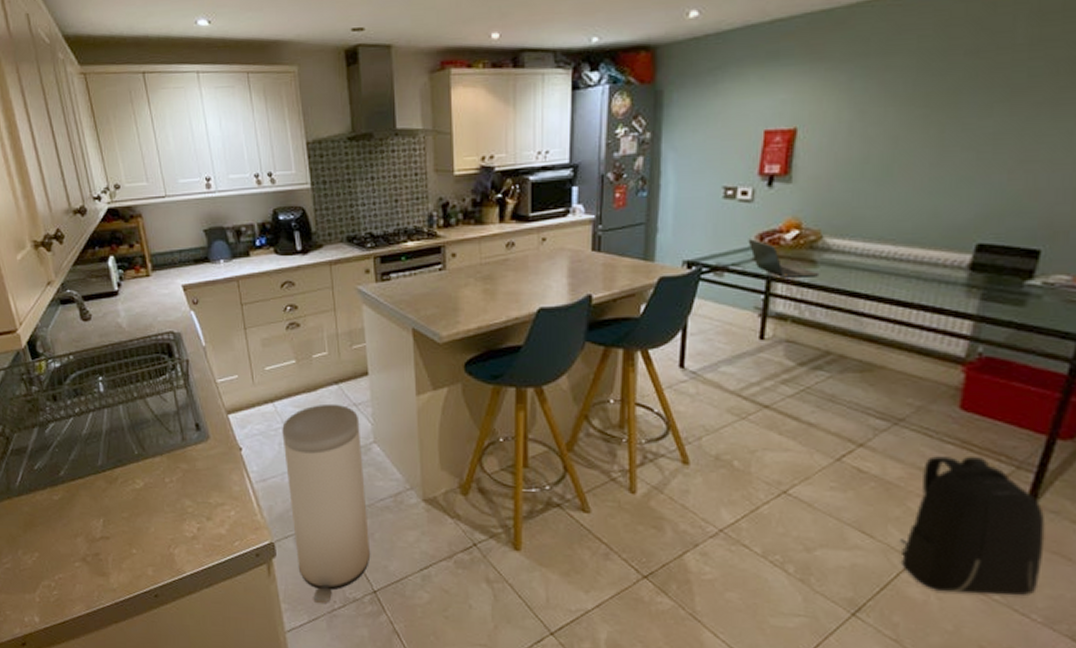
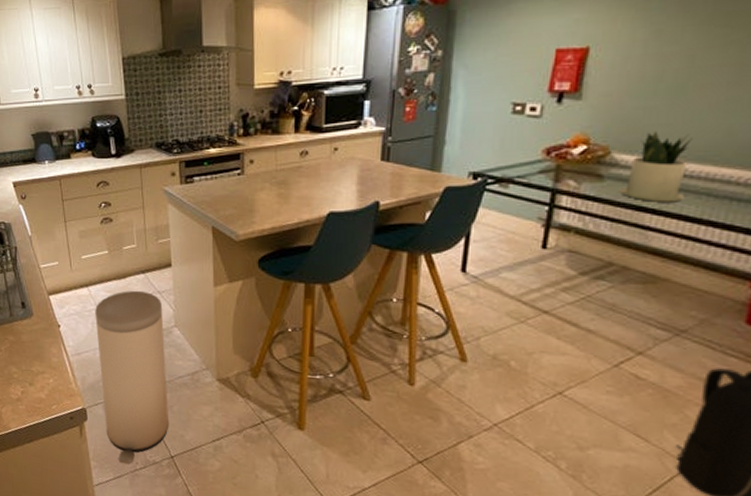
laptop: present [748,239,818,277] -> none [534,153,604,191]
planter: none [833,213,900,287] -> present [619,130,693,203]

